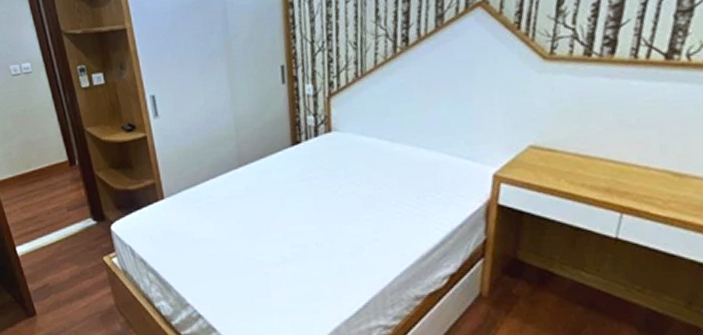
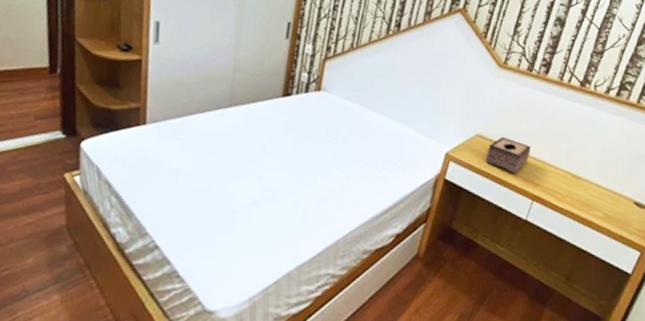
tissue box: none [546,142,608,184] -> present [485,136,531,174]

